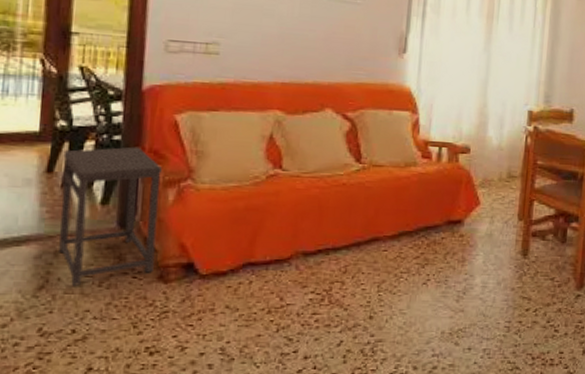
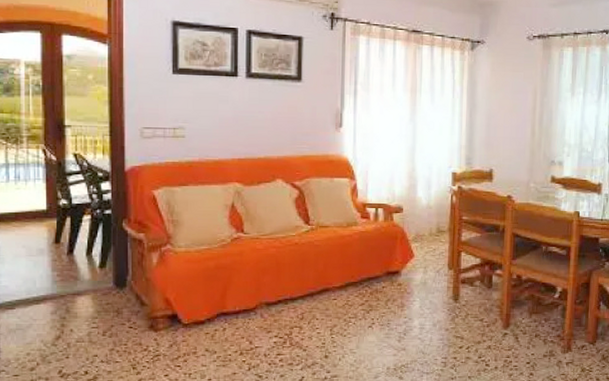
side table: present [59,146,162,286] -> none [67,219,145,336]

